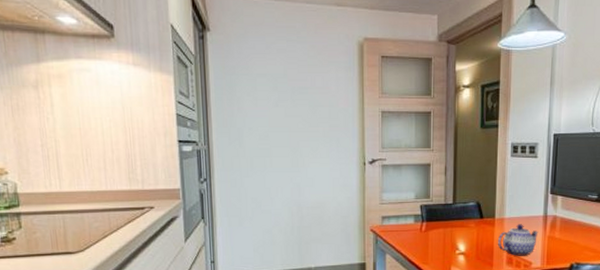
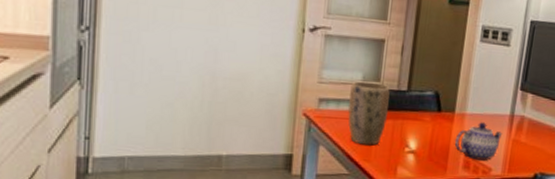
plant pot: none [406,199,439,251] -> present [348,81,390,146]

